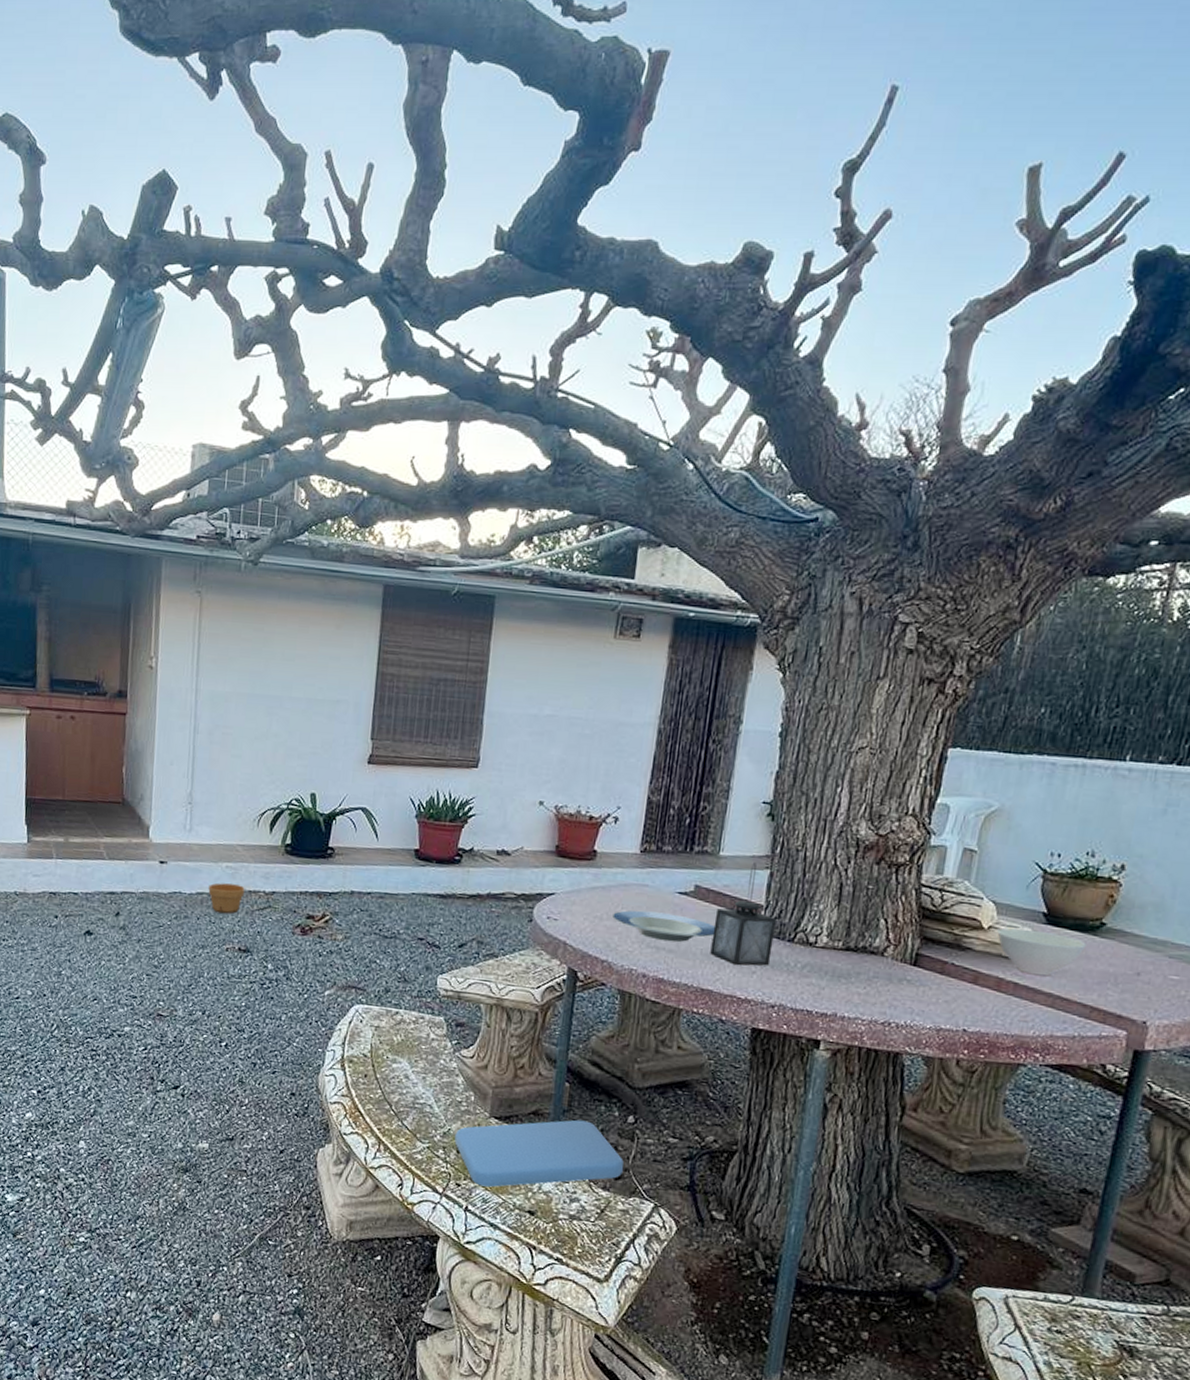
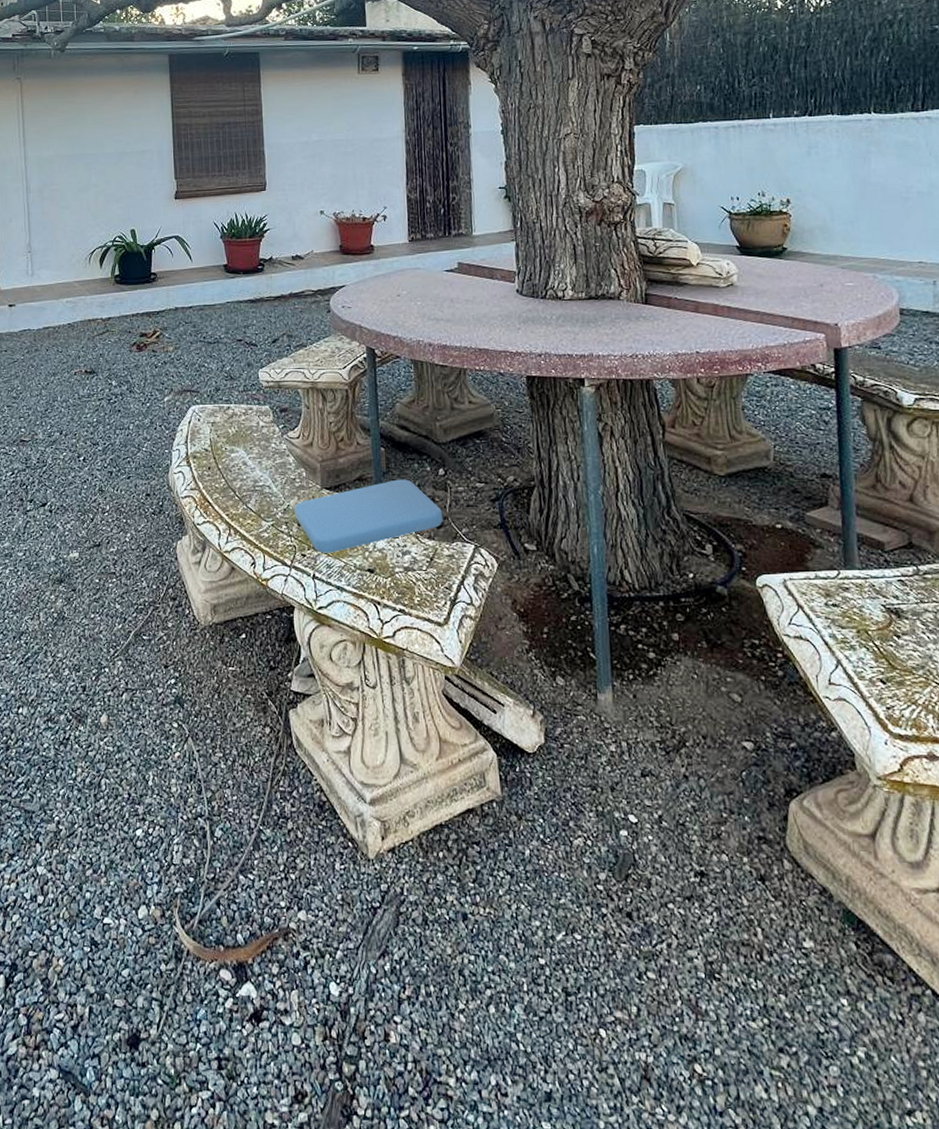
flower pot: present [208,883,245,915] -> none [53,316,85,343]
plate: present [612,910,715,942] -> none [395,289,481,313]
lantern: present [710,862,777,966] -> none [479,237,531,325]
bowl: present [997,928,1087,977] -> none [704,261,776,298]

